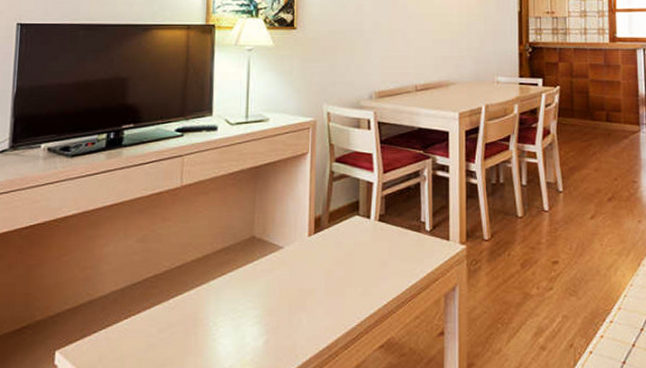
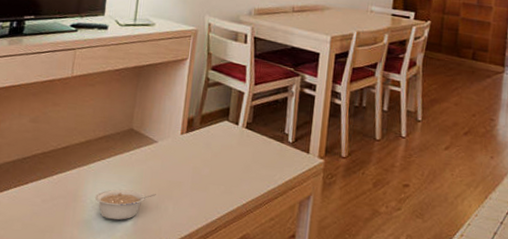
legume: none [219,305,287,342] -> present [95,189,156,221]

